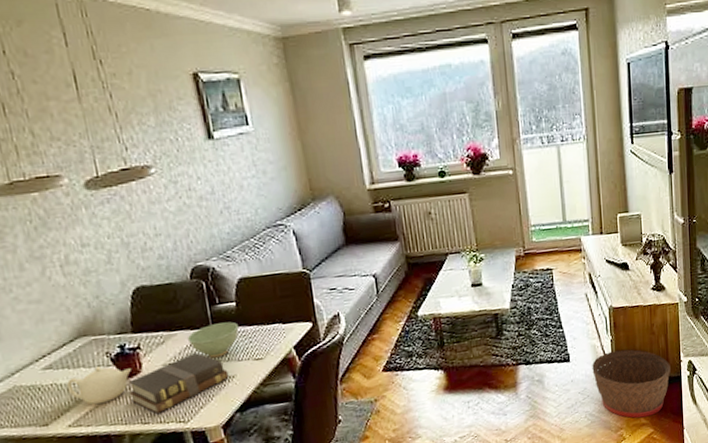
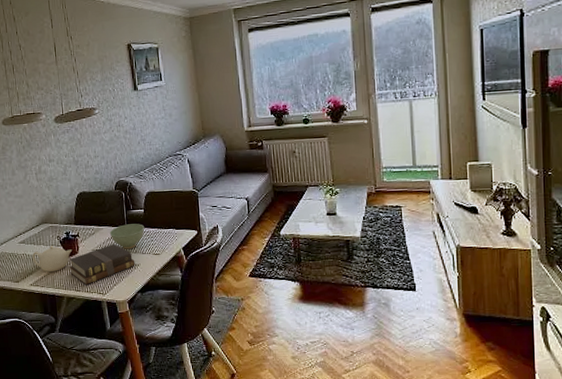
basket: present [592,349,671,419] -> none [438,286,521,354]

